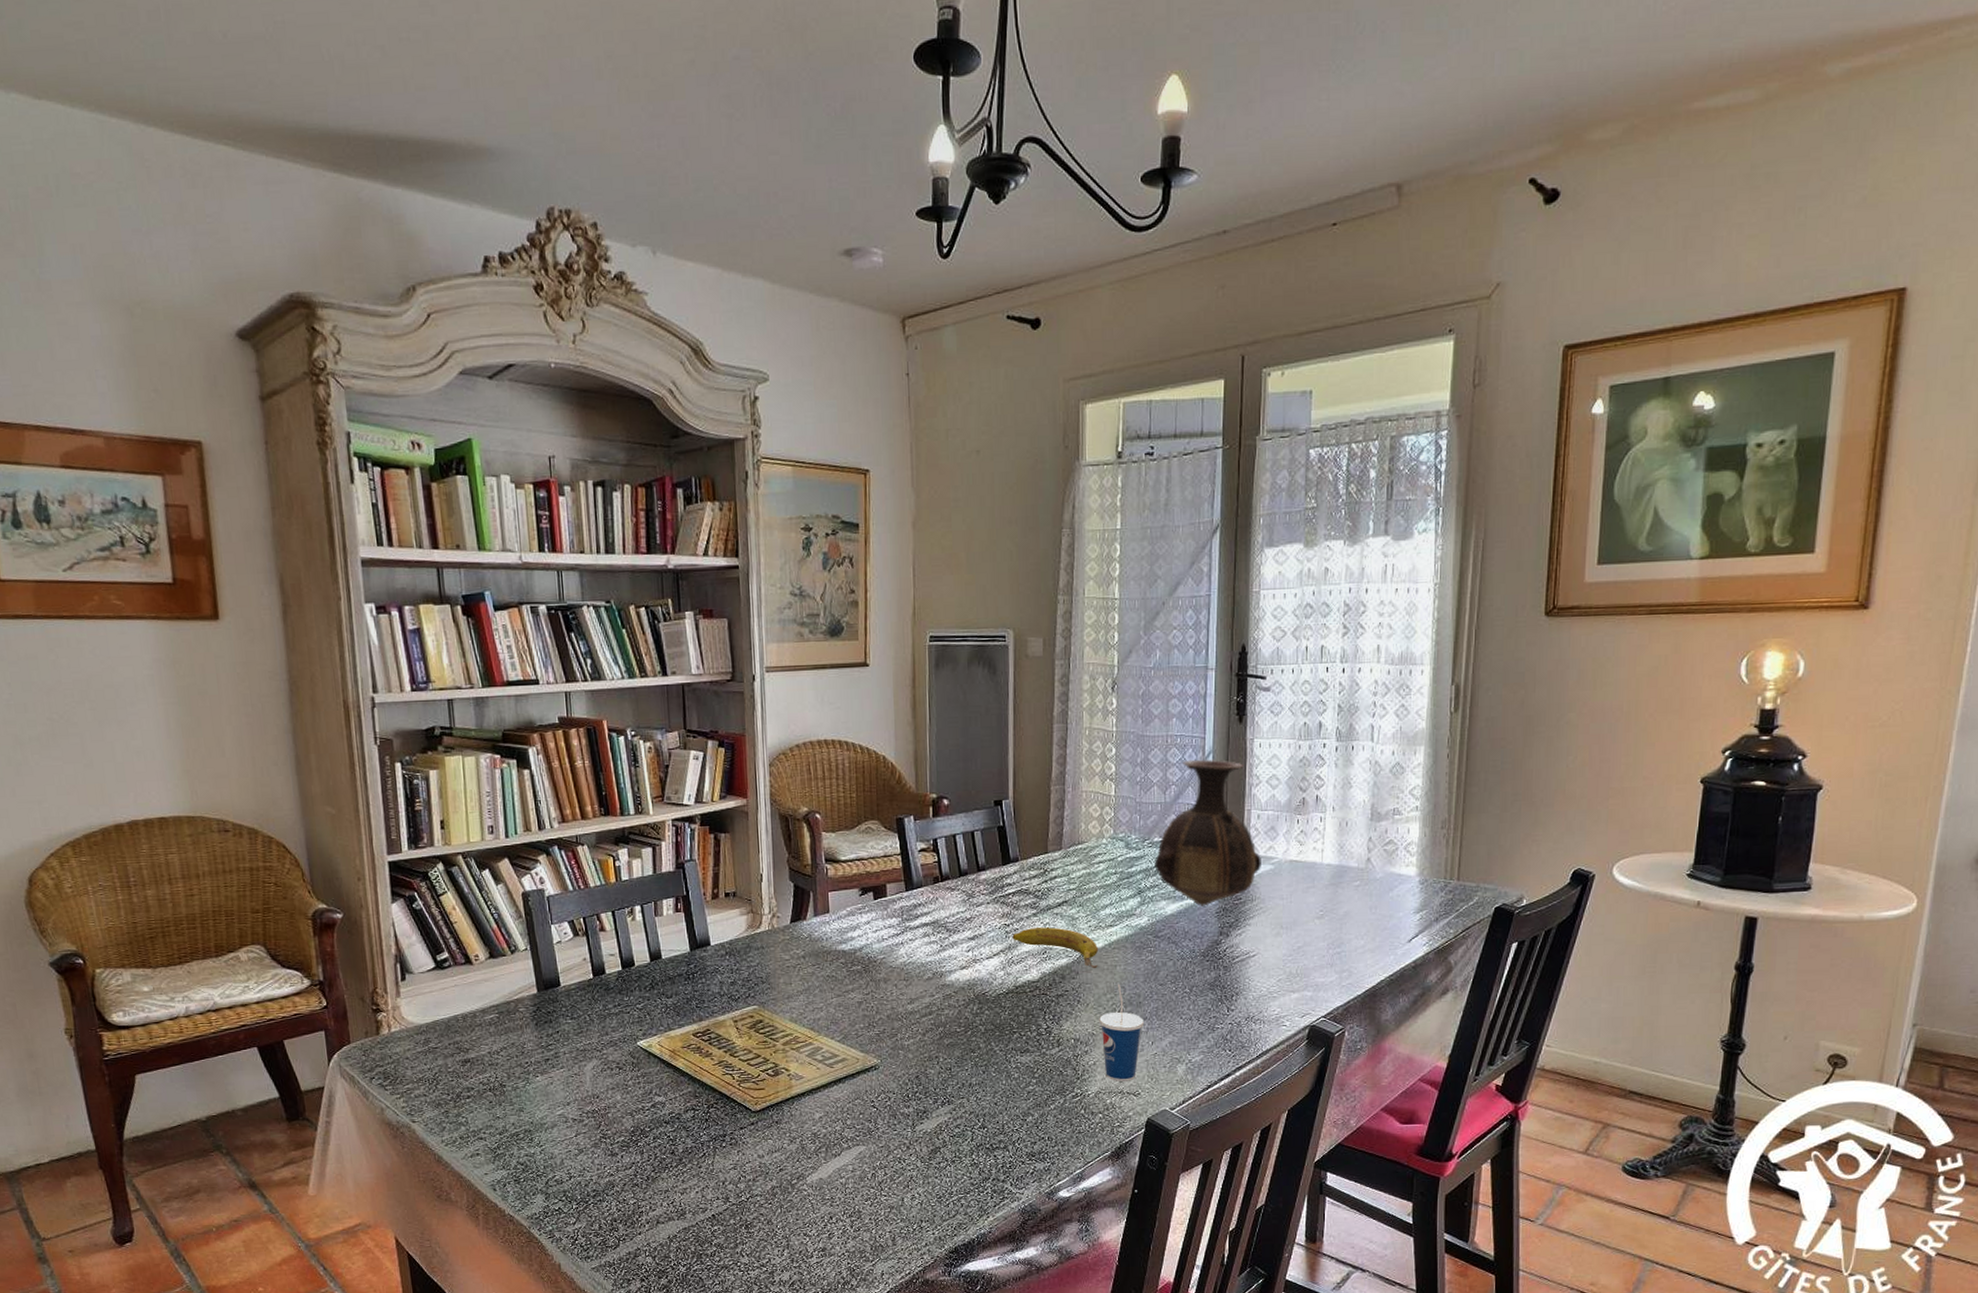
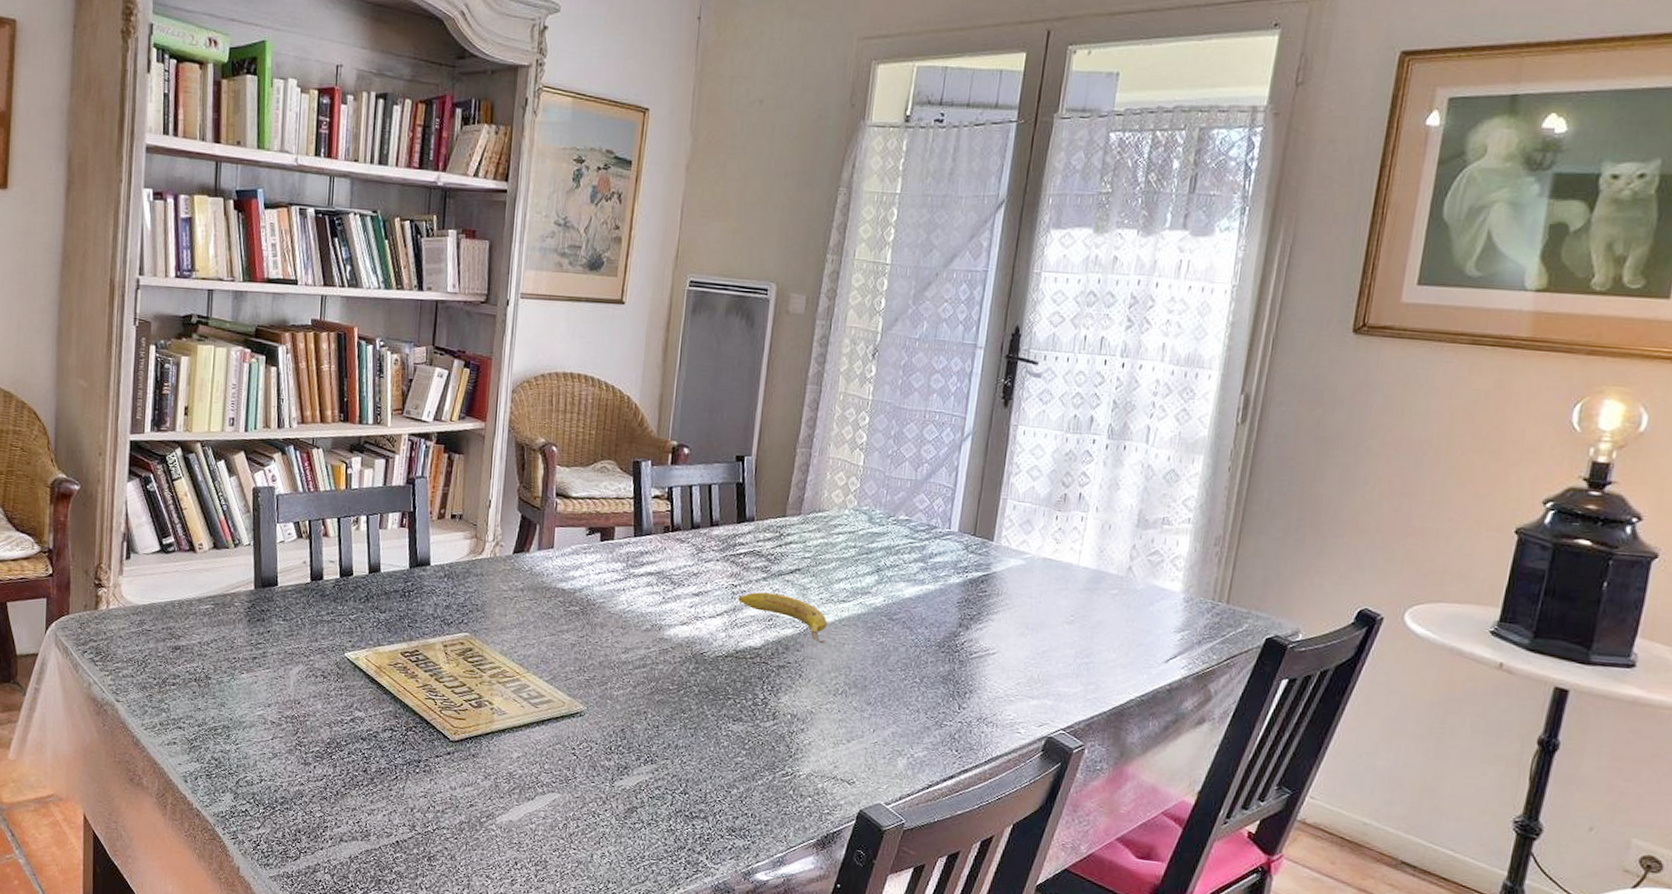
cup: present [1099,984,1144,1081] -> none [819,663,867,768]
vase: present [1154,759,1261,906] -> none [897,439,1013,594]

